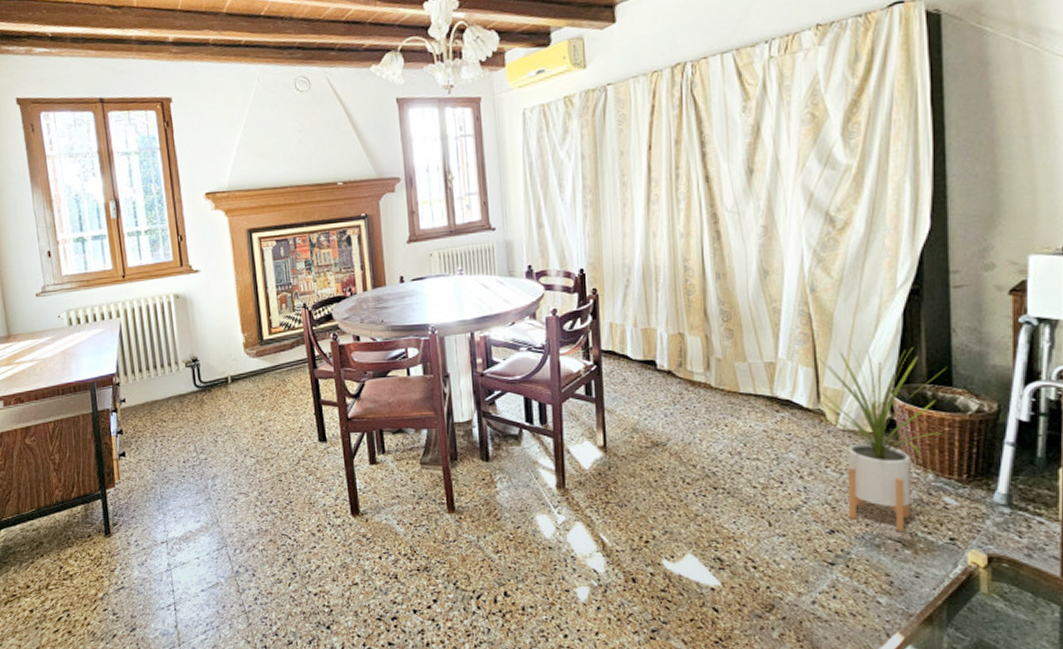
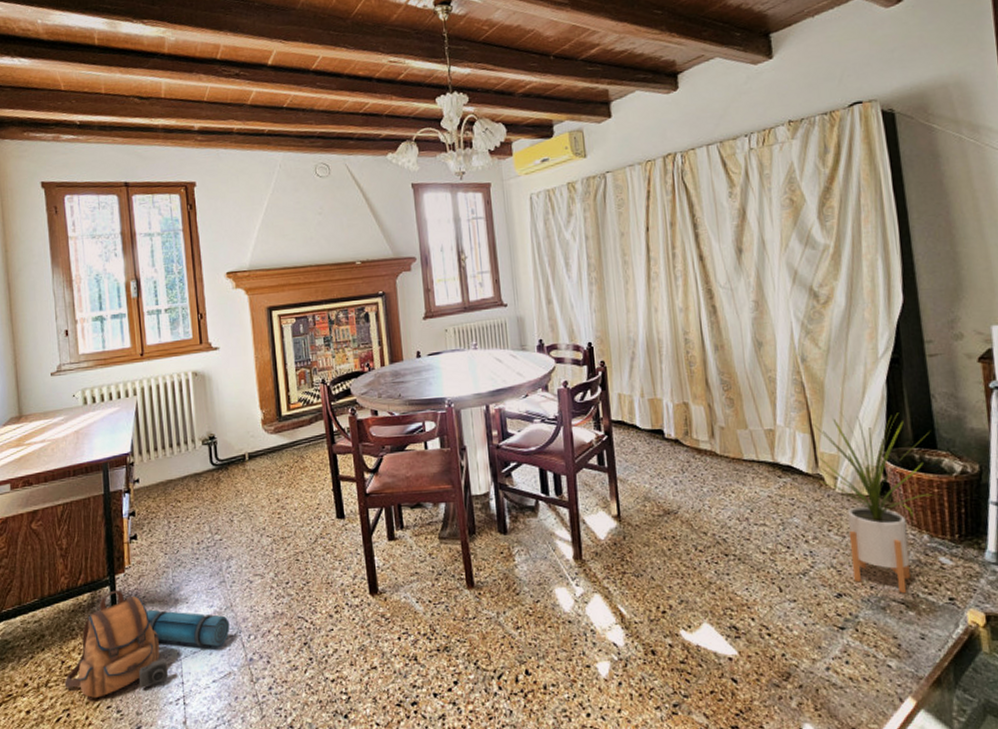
backpack: none [63,503,217,601] -> present [64,589,230,698]

